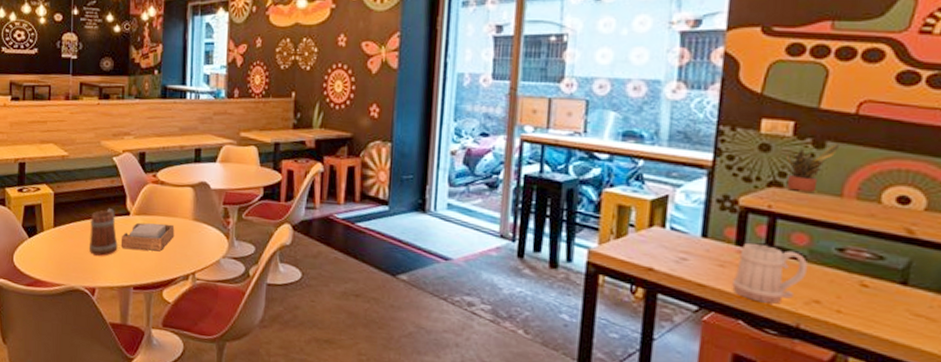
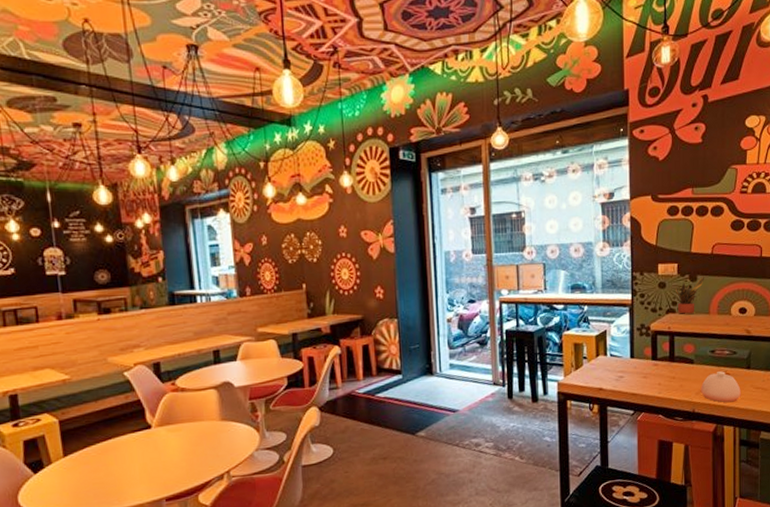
beer mug: present [88,208,118,256] -> none [106,425,143,477]
napkin holder: present [120,222,175,252] -> none [144,428,203,464]
beer mug: present [732,242,809,304] -> none [653,356,696,399]
sugar bowl: none [812,278,888,327] -> present [700,370,742,403]

